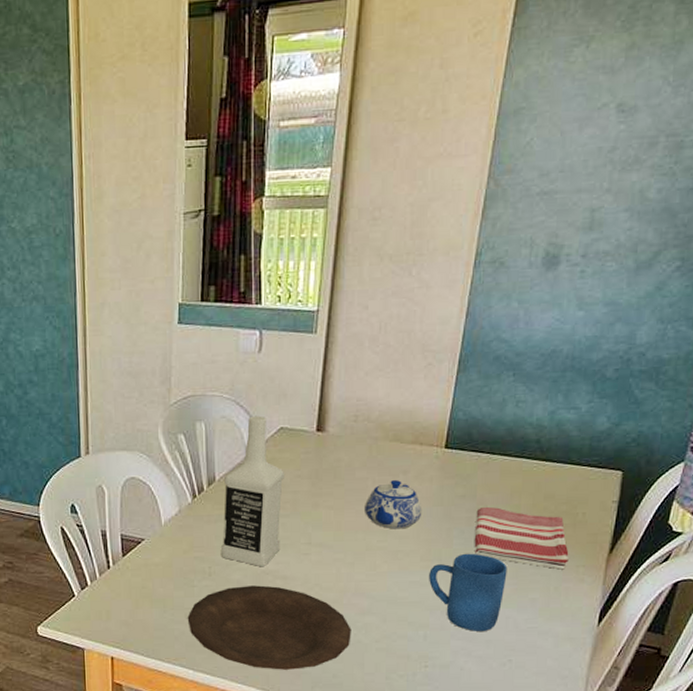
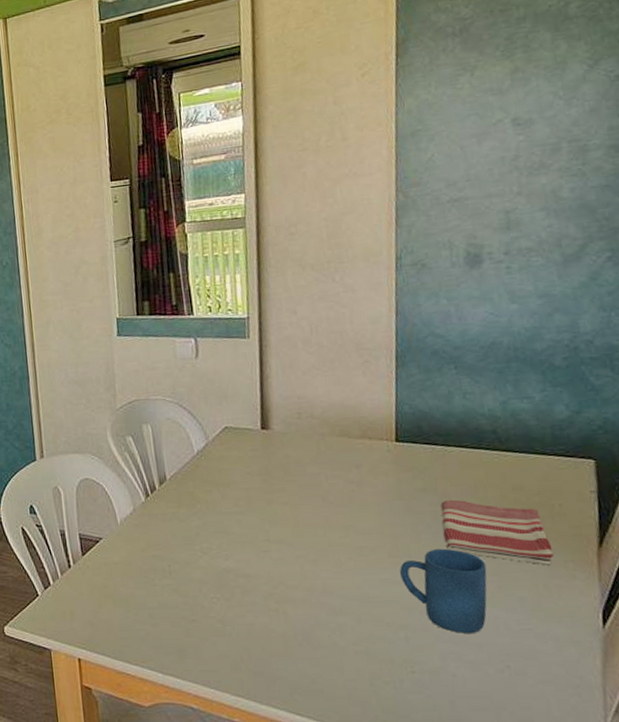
plate: present [187,585,351,670] -> none [151,584,326,674]
vodka: present [221,415,284,566] -> none [175,416,239,564]
teapot: present [365,480,422,529] -> none [320,475,382,525]

